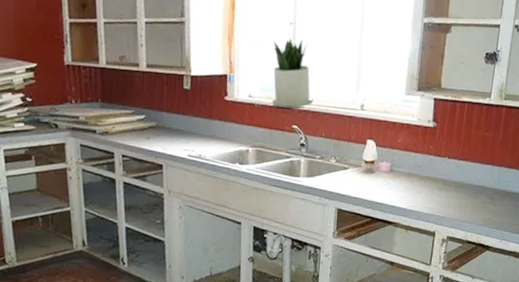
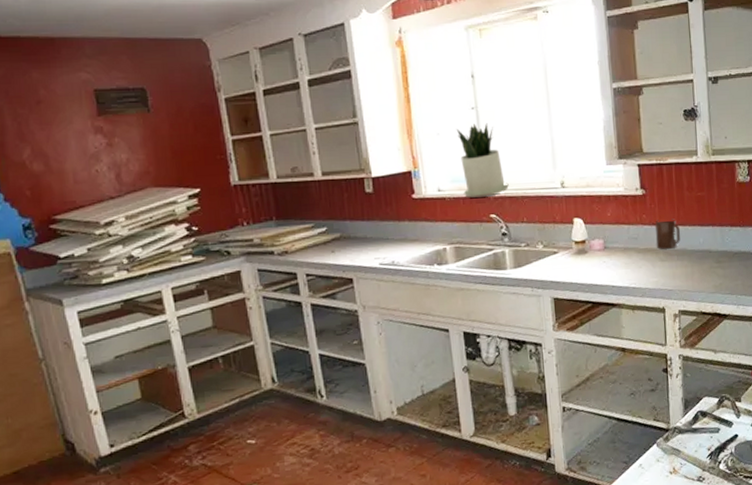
mug: none [437,152,462,180] -> present [654,219,681,249]

